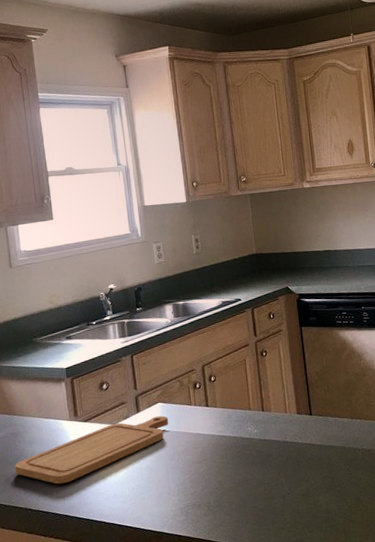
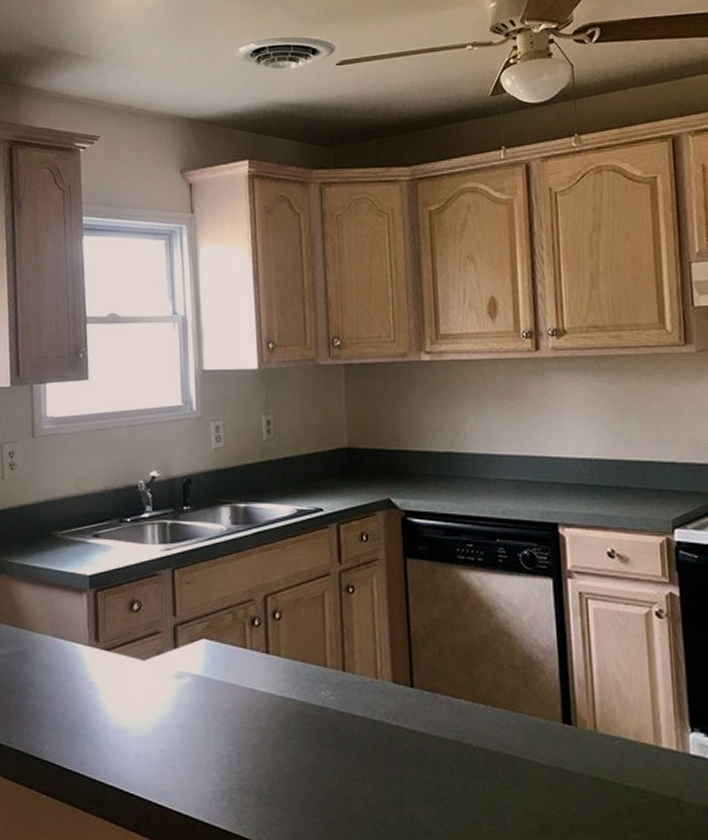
chopping board: present [14,416,169,485] -> none [17,657,215,729]

